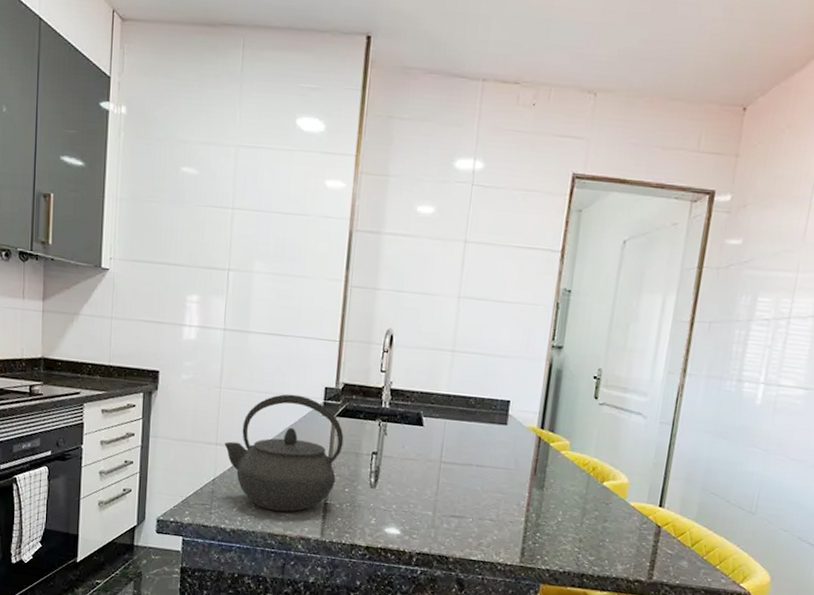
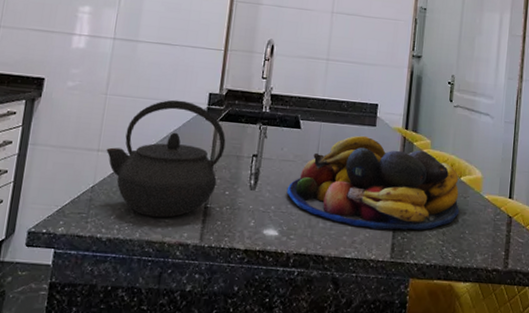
fruit bowl: none [408,434,601,536] -> present [286,135,460,230]

